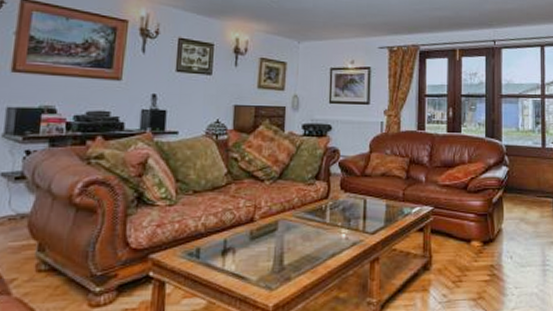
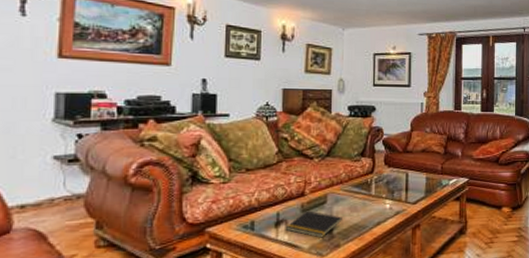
notepad: none [232,238,294,269] -> present [285,210,342,238]

